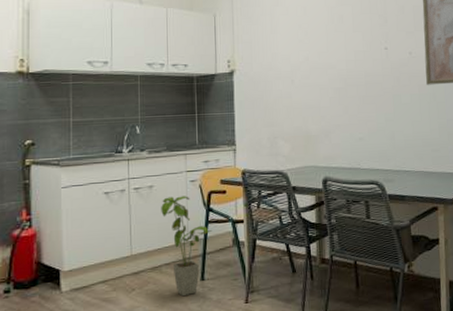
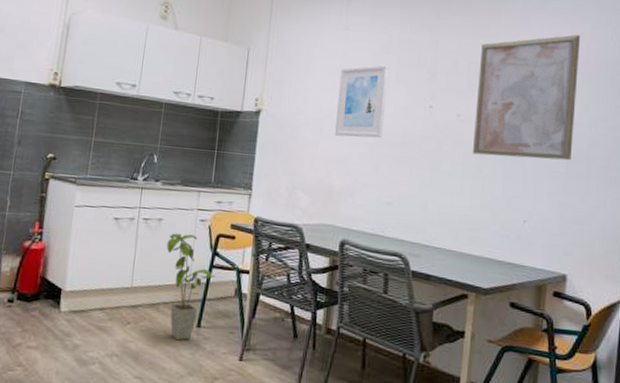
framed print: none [303,16,348,85] -> present [335,64,389,138]

